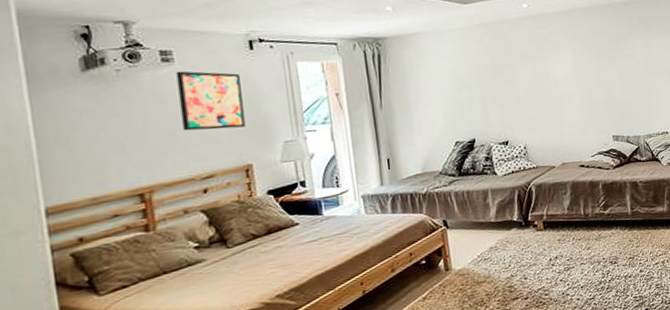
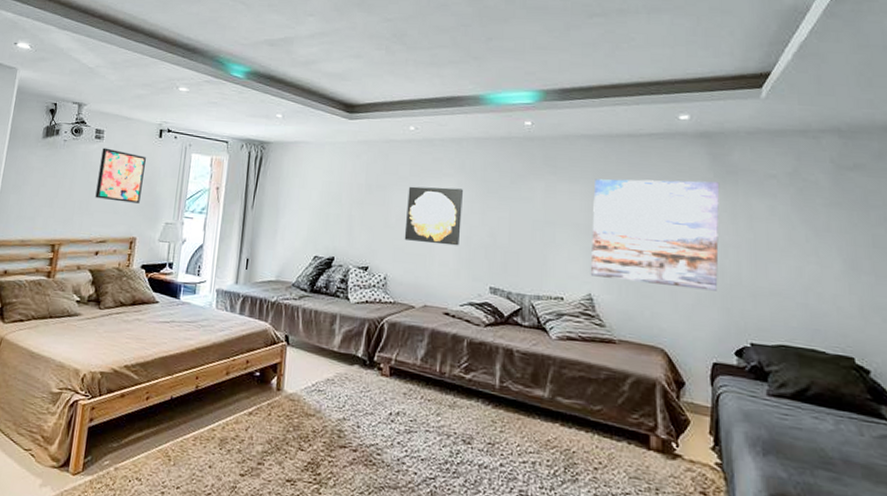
wall art: none [531,56,583,110] -> present [404,186,463,246]

